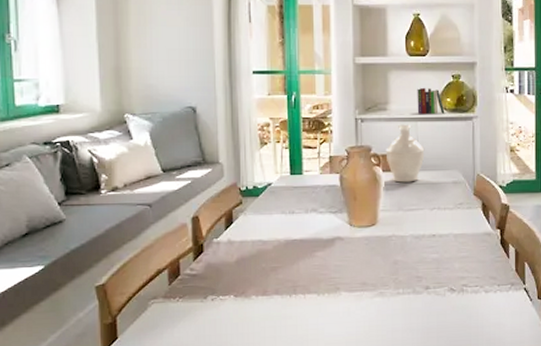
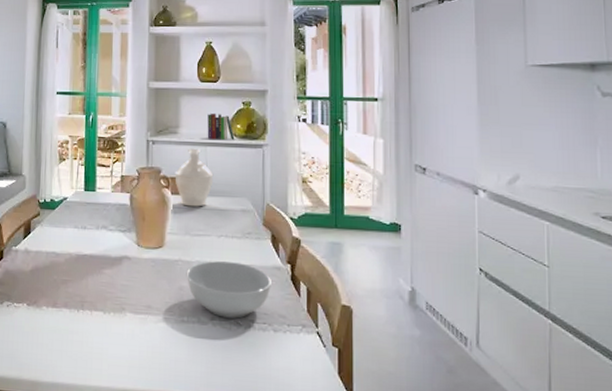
bowl: none [400,232,484,285] -> present [186,261,273,319]

